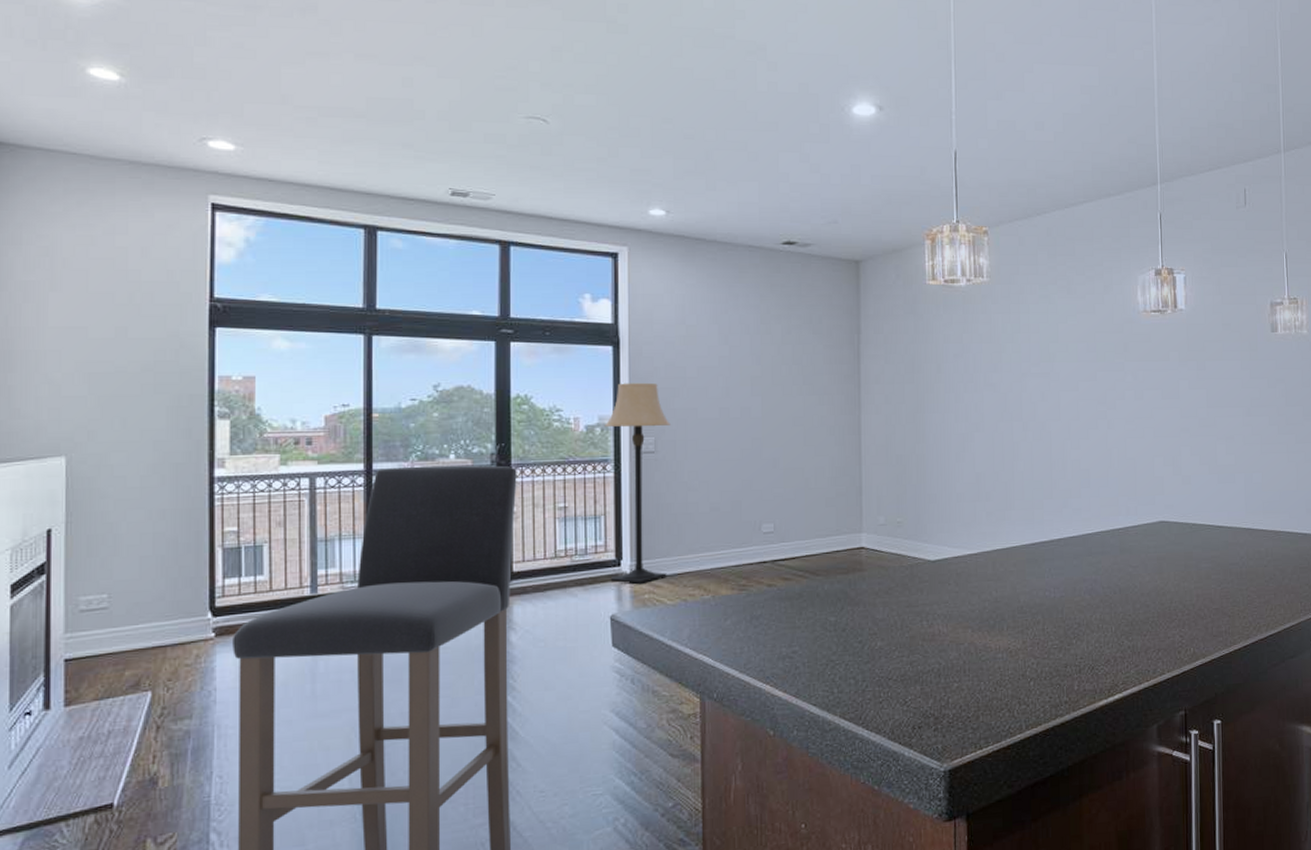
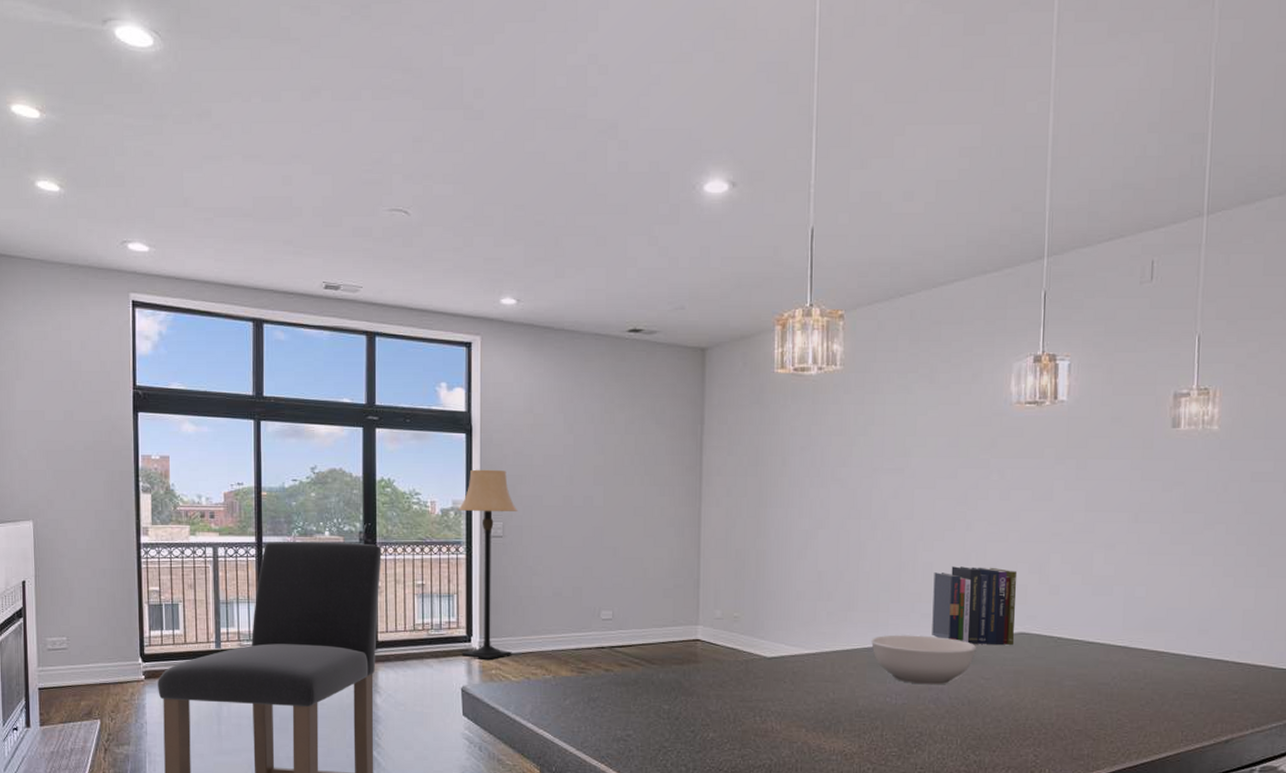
bowl: none [1029,529,1124,577] -> present [871,634,977,685]
books: none [1082,461,1155,535] -> present [932,566,1018,645]

